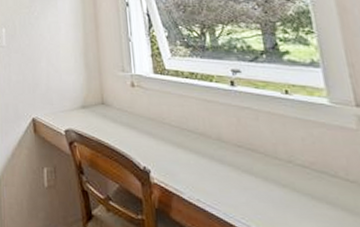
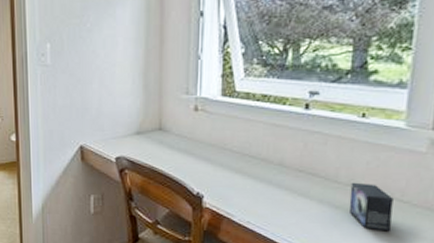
small box: none [291,158,347,215] -> present [348,182,394,232]

